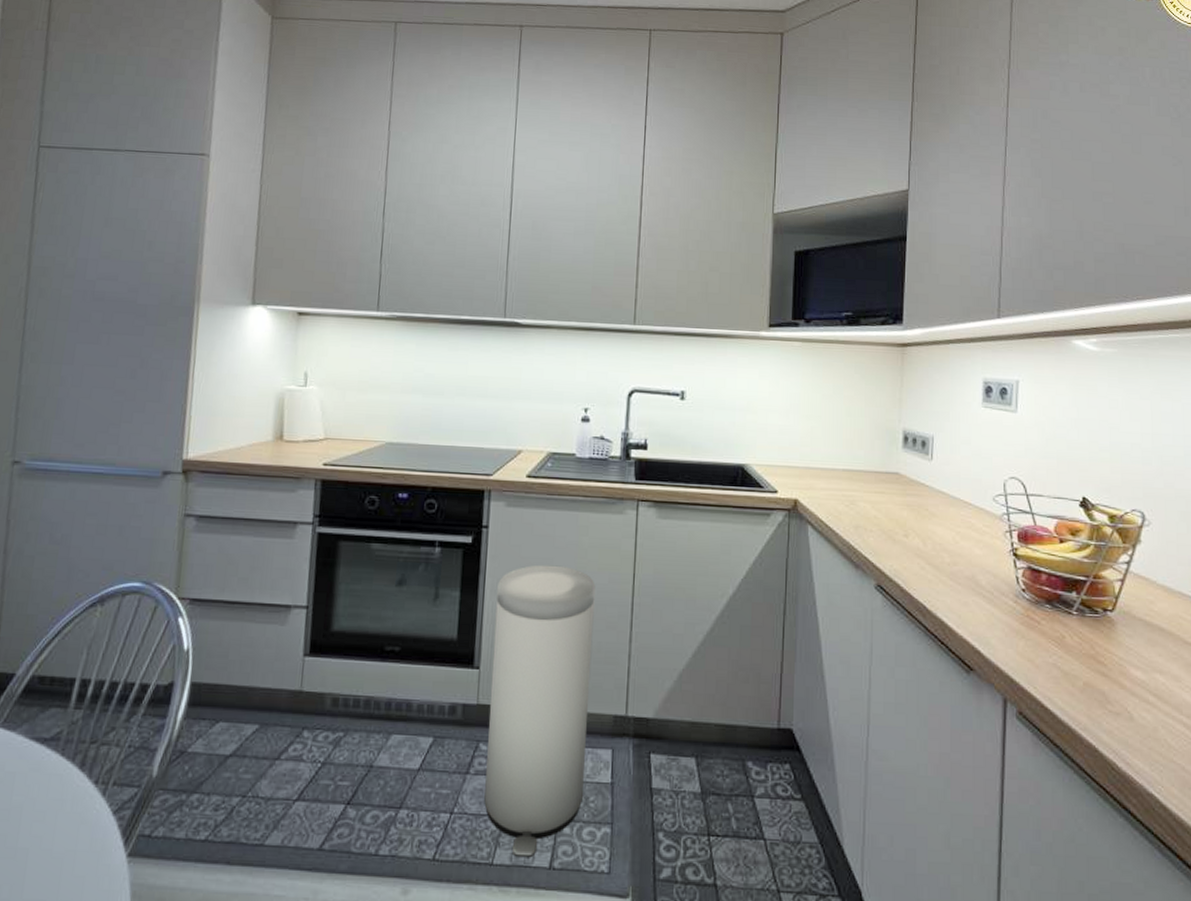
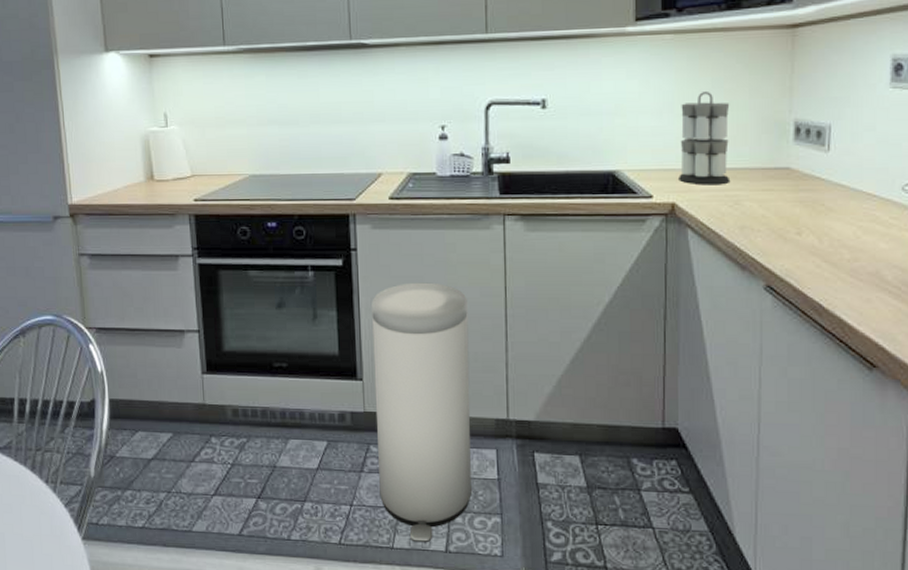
spice rack: none [801,396,848,485] -> present [679,90,731,185]

